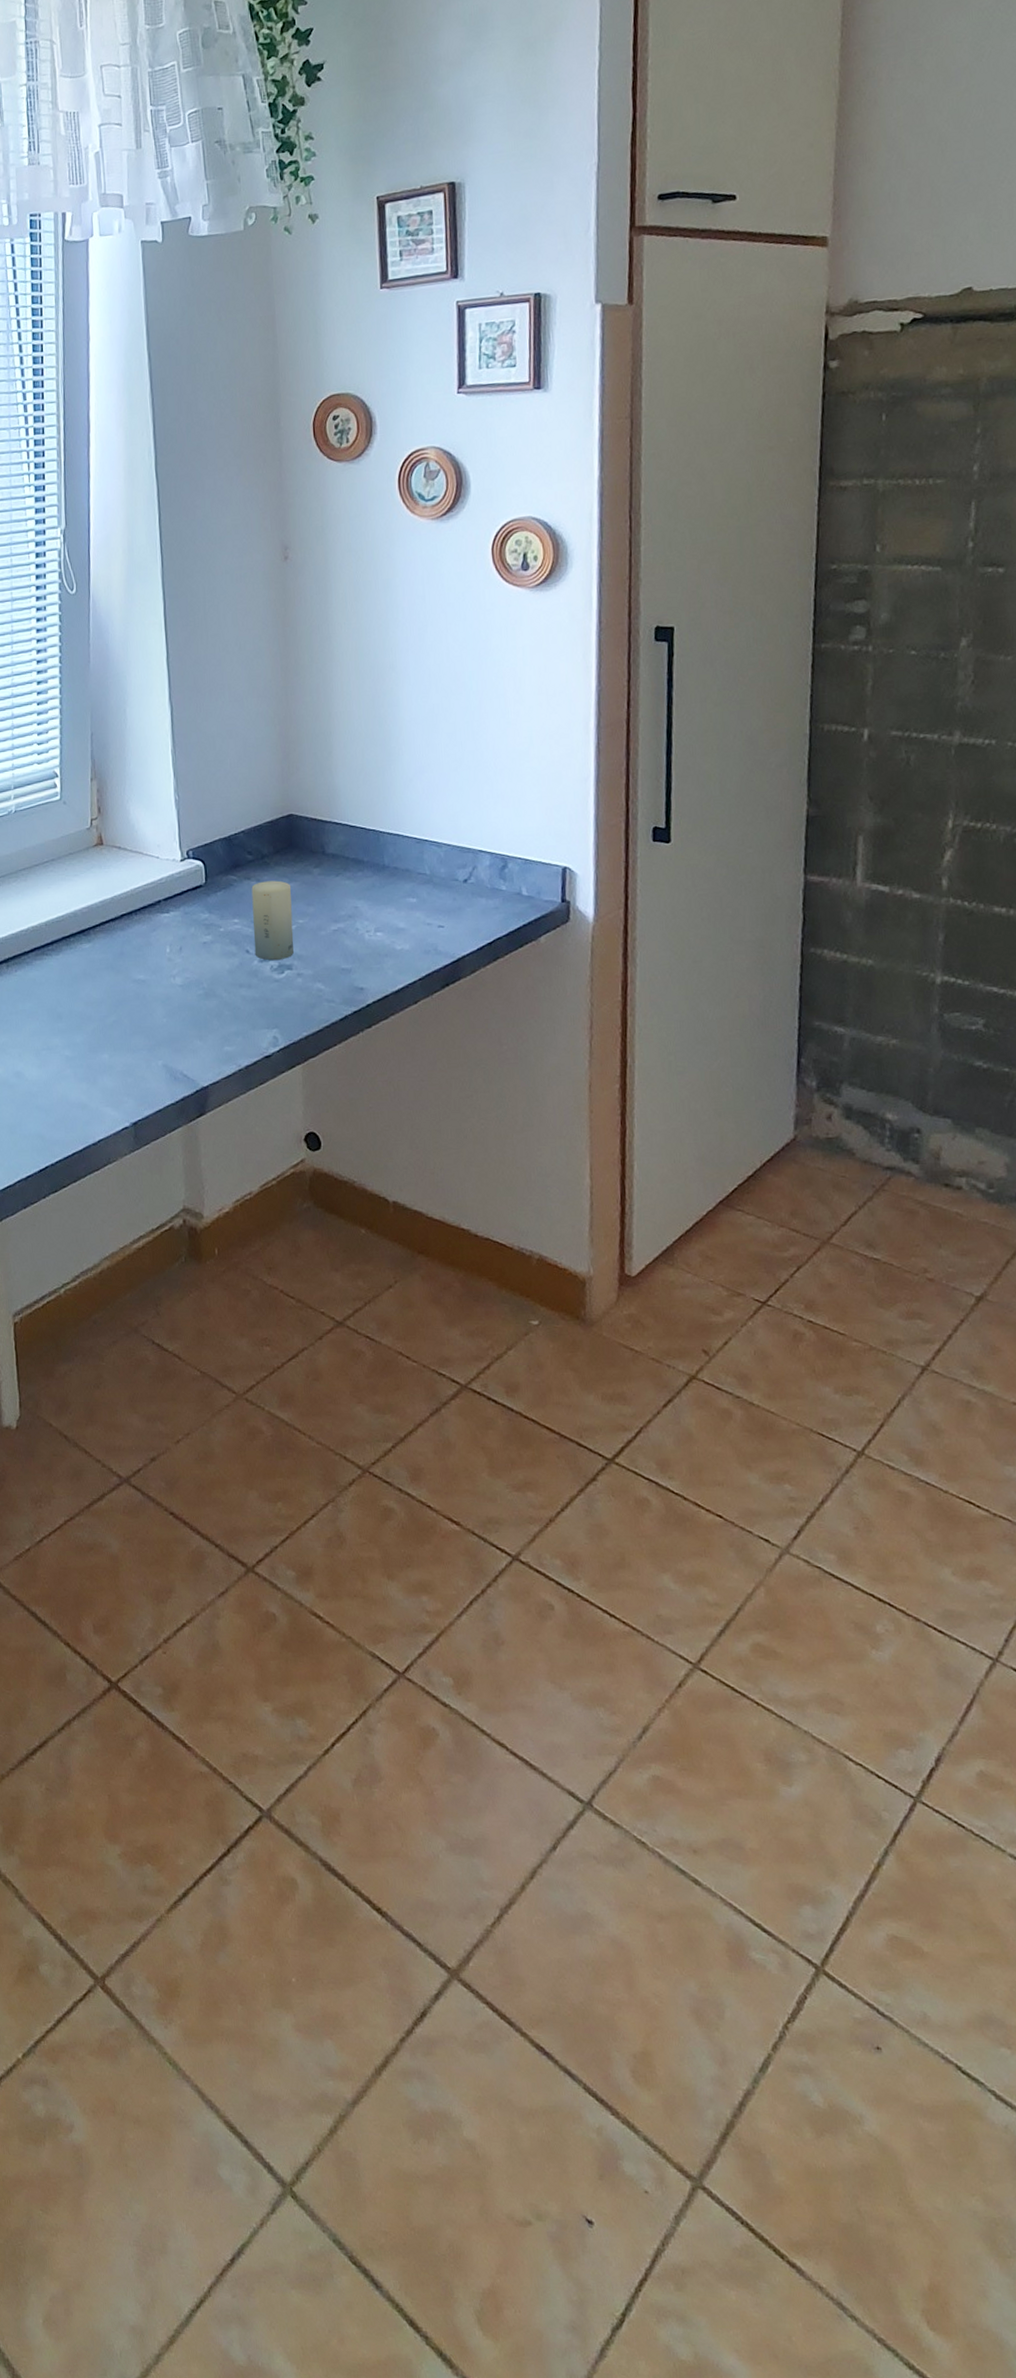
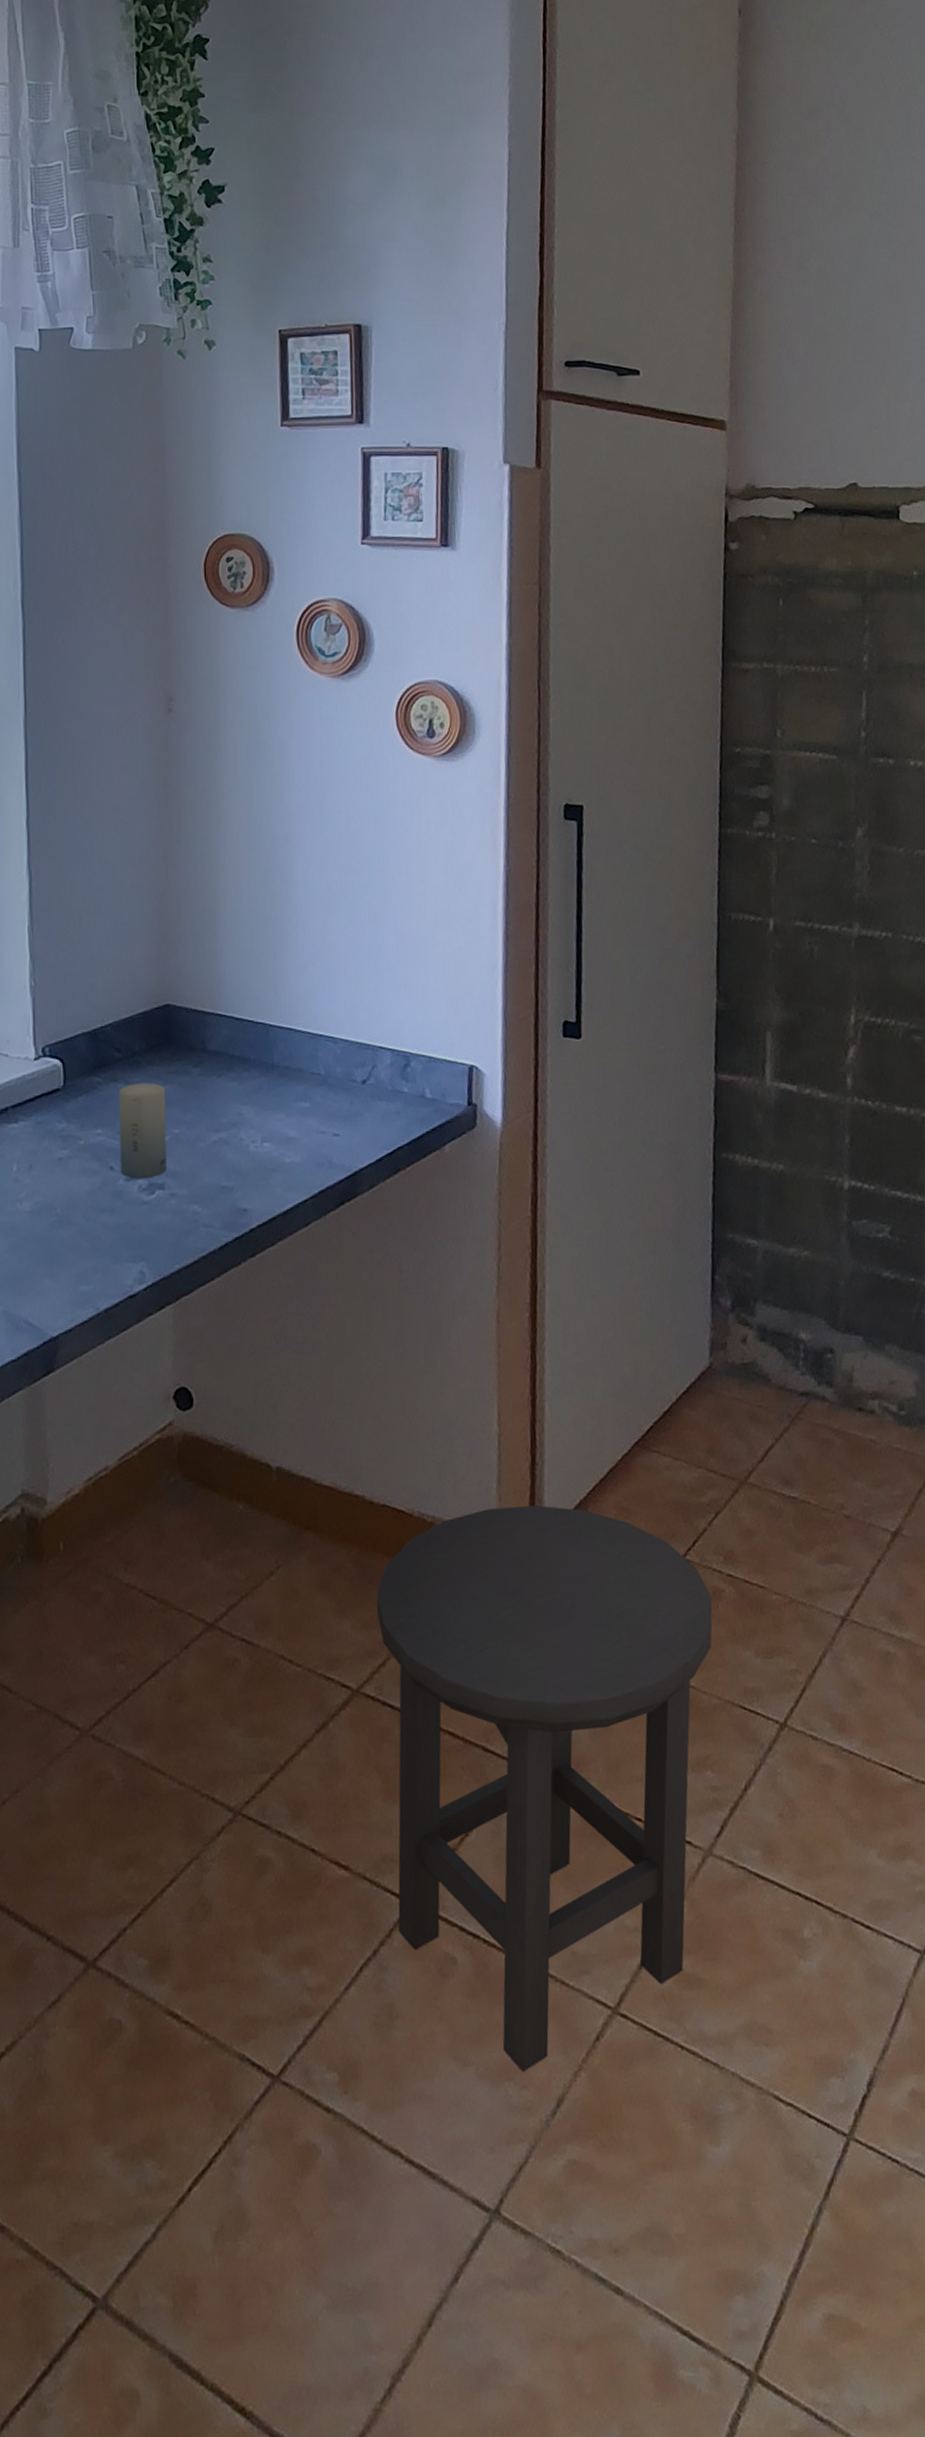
stool: none [481,1247,793,1702] -> present [376,1504,713,2072]

